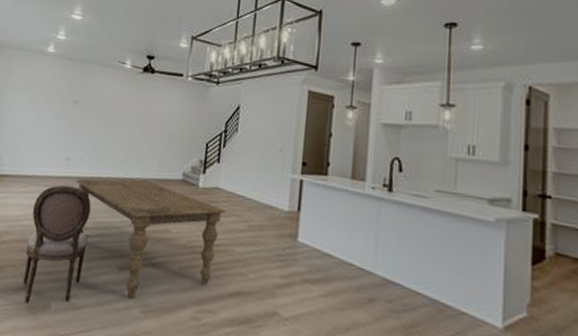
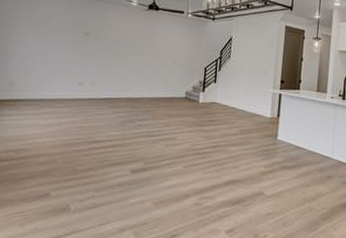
dining chair: present [22,184,91,304] -> none [41,105,105,208]
dining table: present [75,178,226,299] -> none [89,98,222,194]

